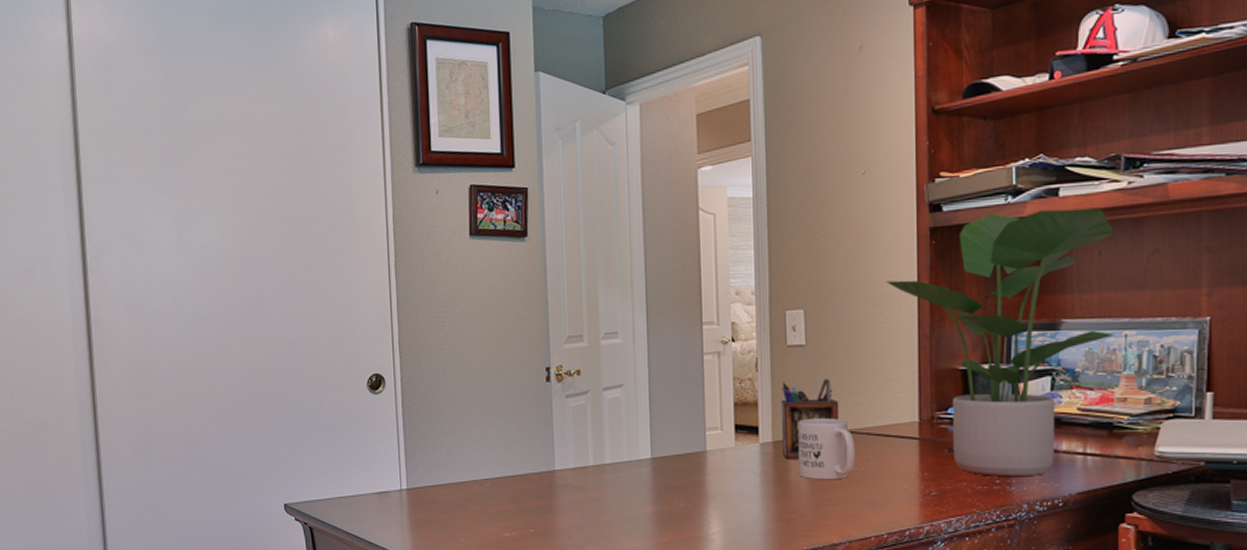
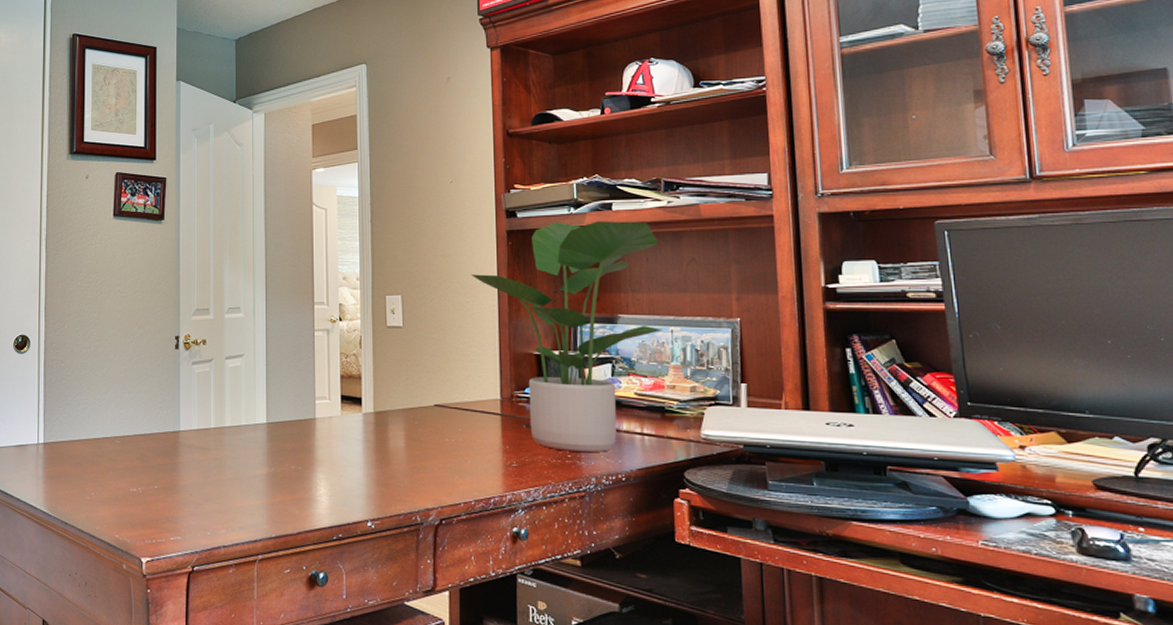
desk organizer: present [780,379,840,459] -> none [381,358,432,429]
mug: present [798,417,856,480] -> none [396,392,447,450]

